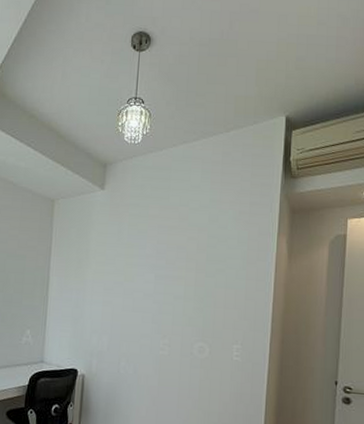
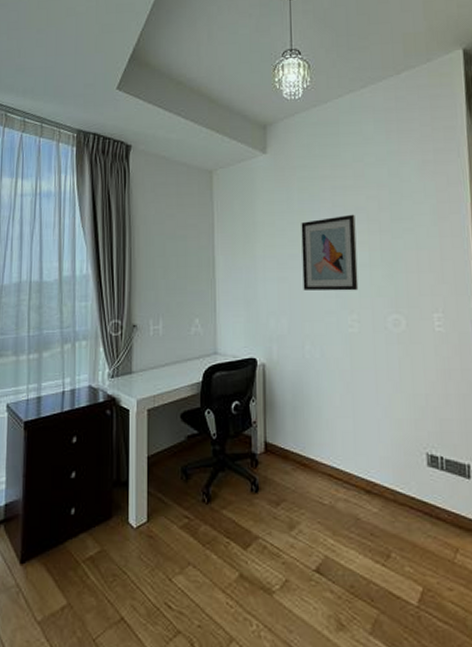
wall art: none [124,251,176,319] -> present [301,214,359,291]

